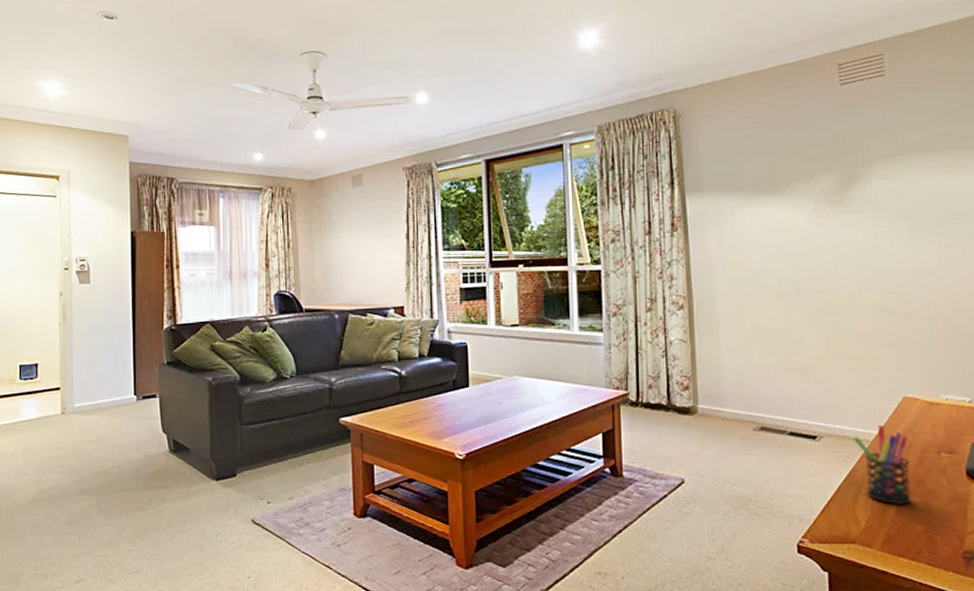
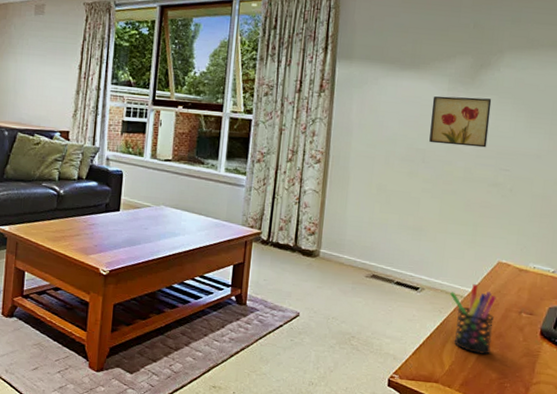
wall art: none [799,216,869,272] -> present [429,96,492,148]

